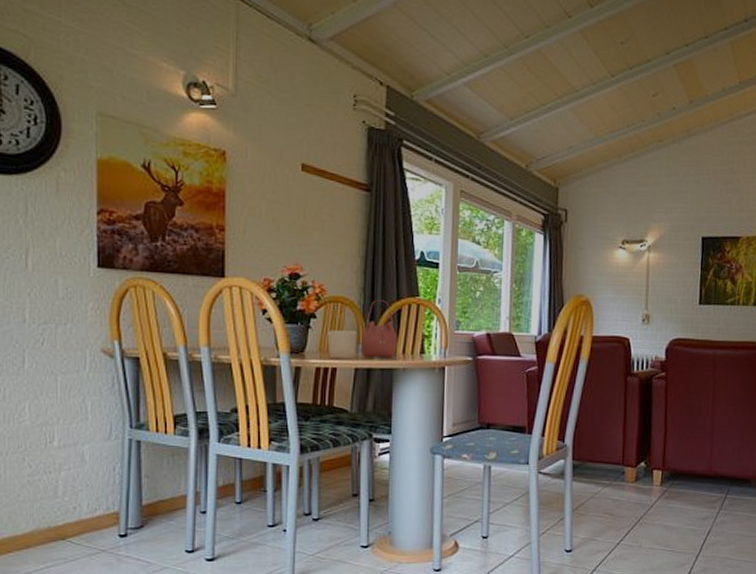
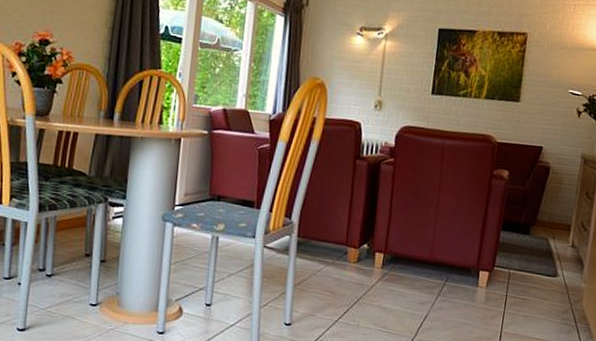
mug: present [327,330,358,360] -> none [71,96,100,125]
handbag: present [361,300,397,359] -> none [102,70,138,127]

